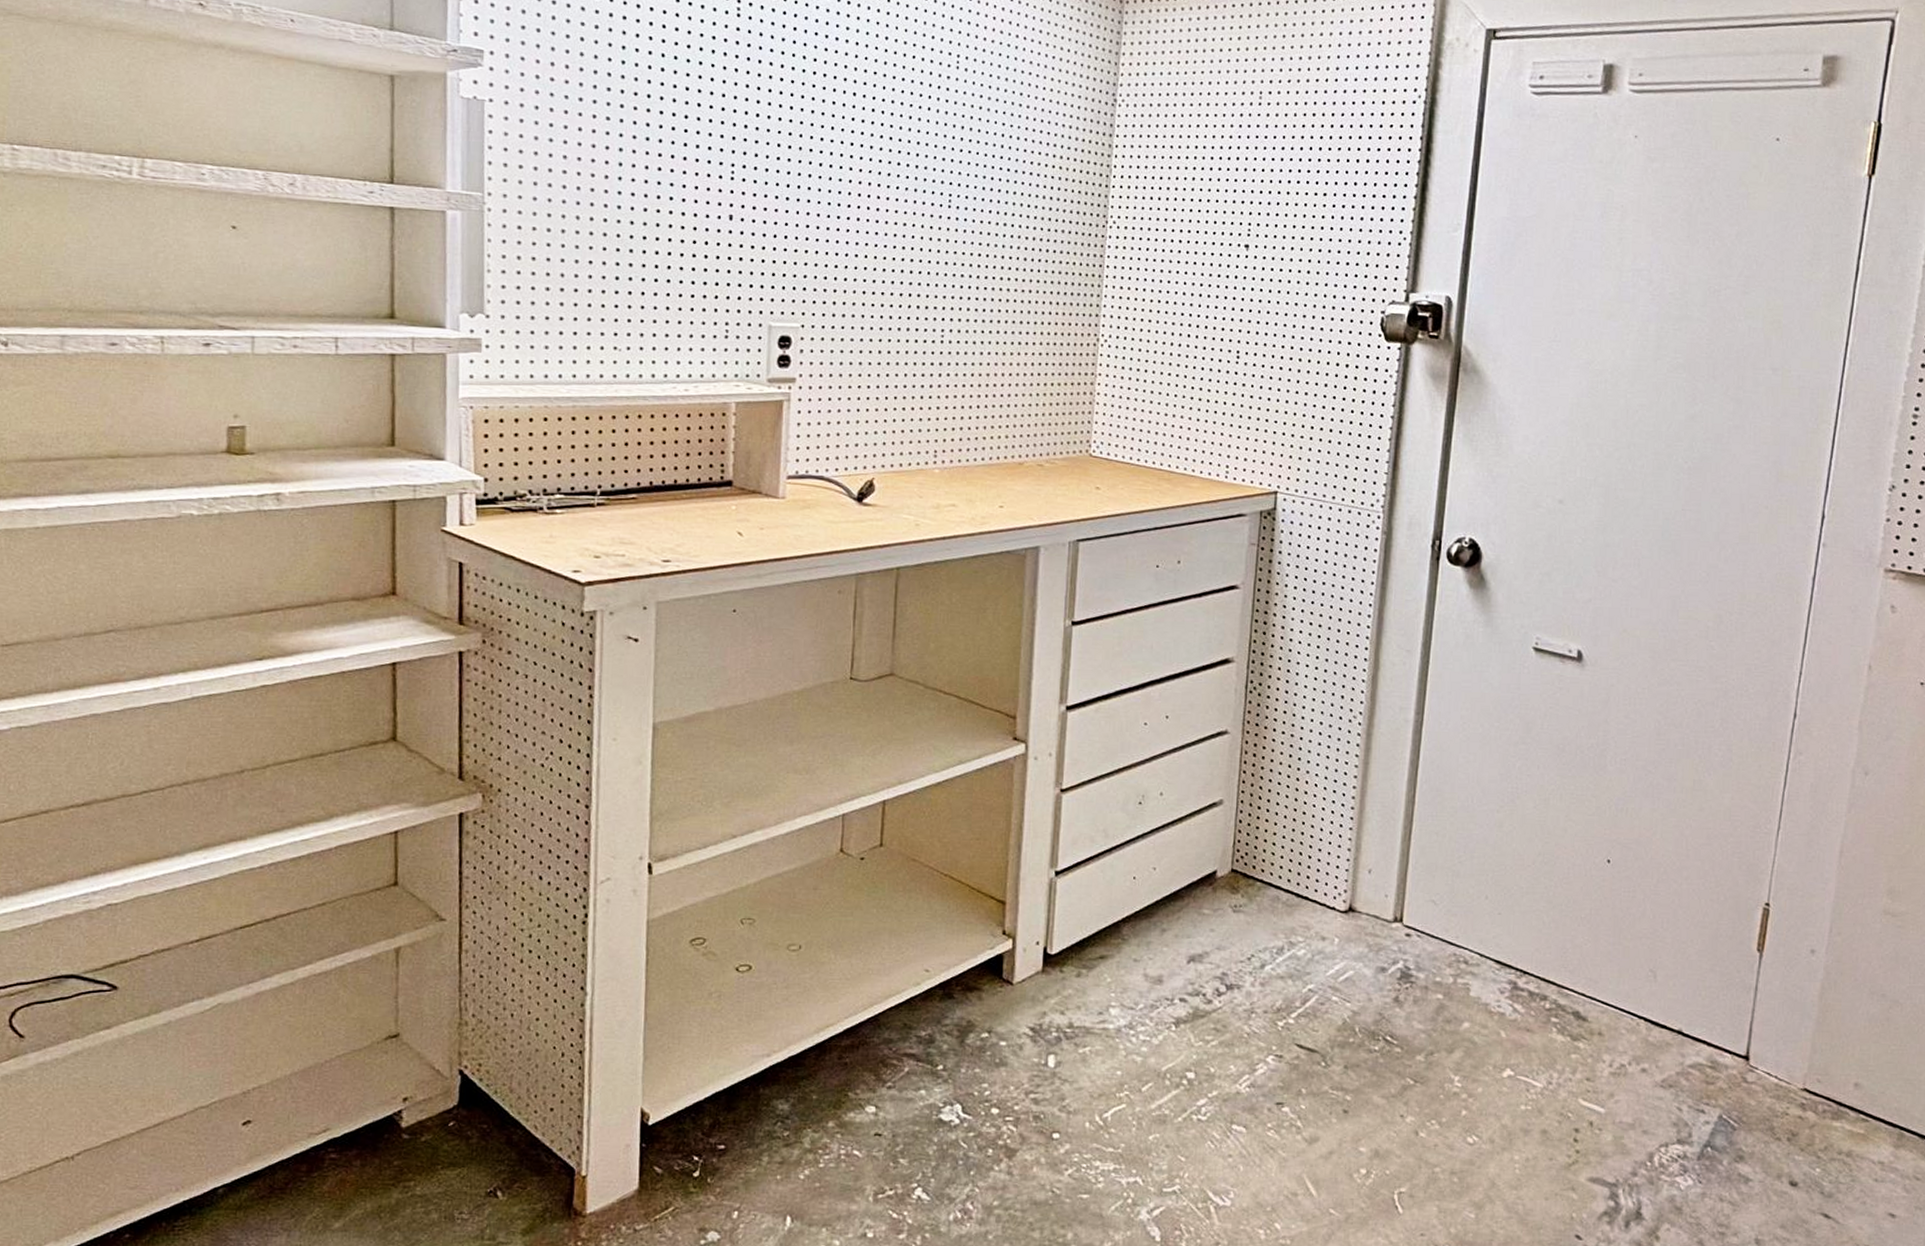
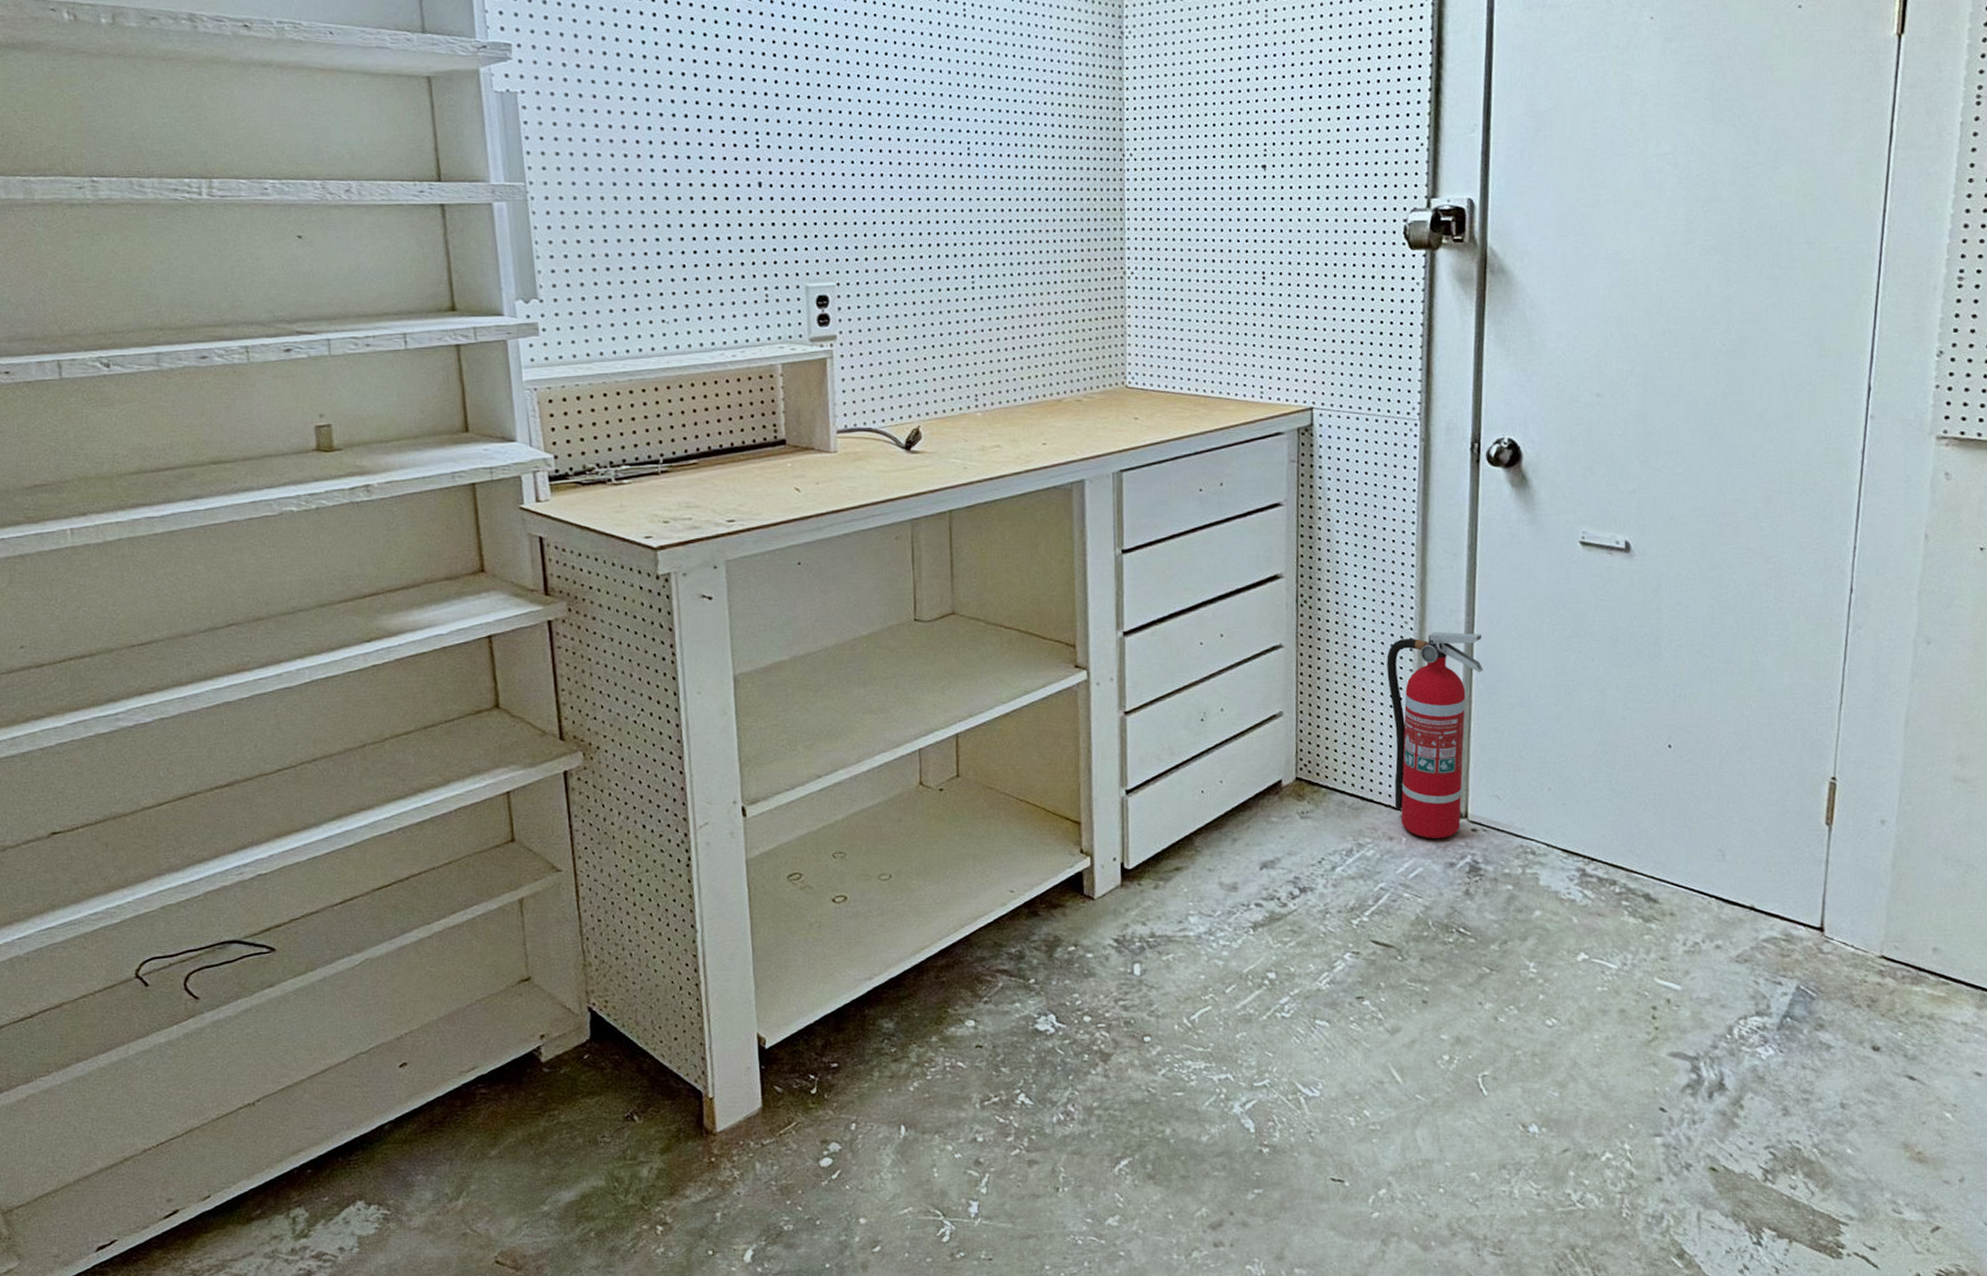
fire extinguisher: none [1329,728,1430,941] -> present [1386,631,1483,839]

